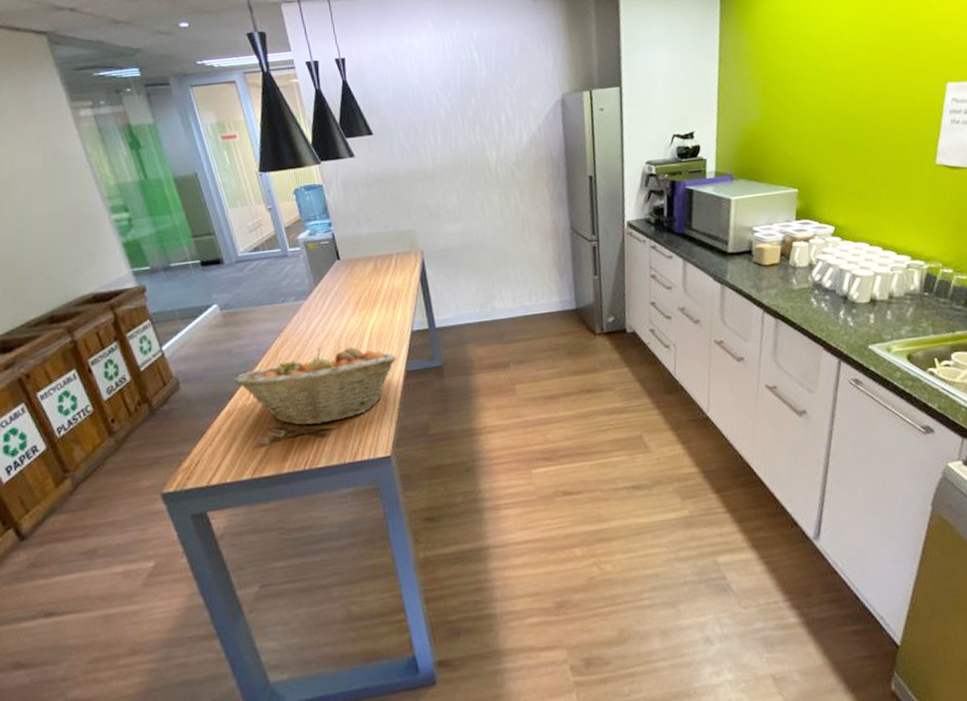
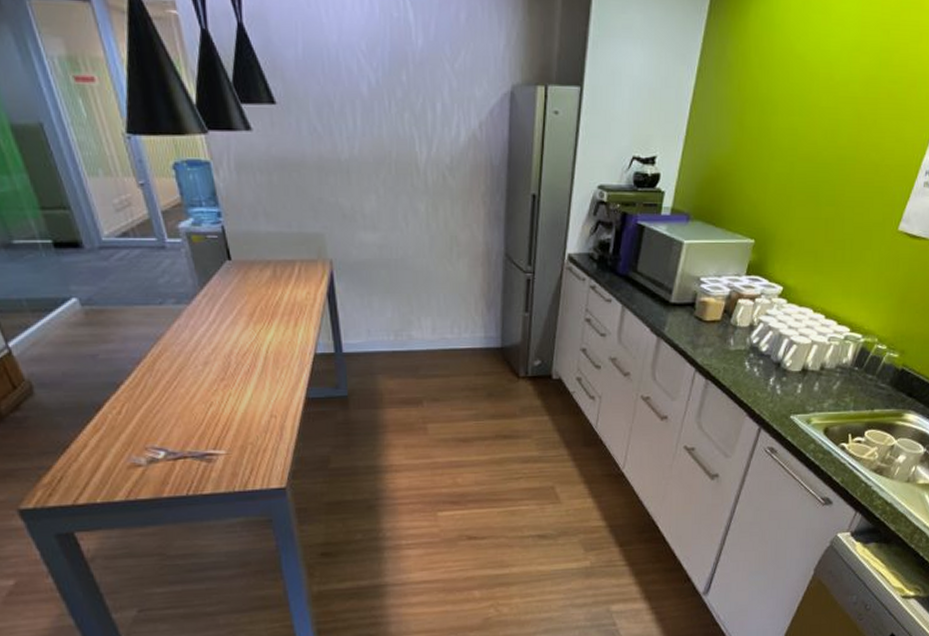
fruit basket: present [233,347,397,426] -> none [100,363,297,449]

